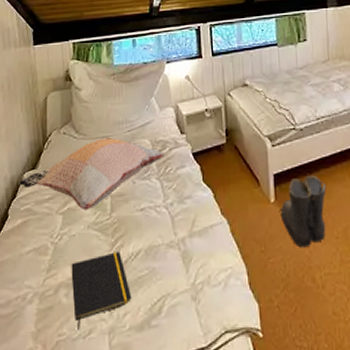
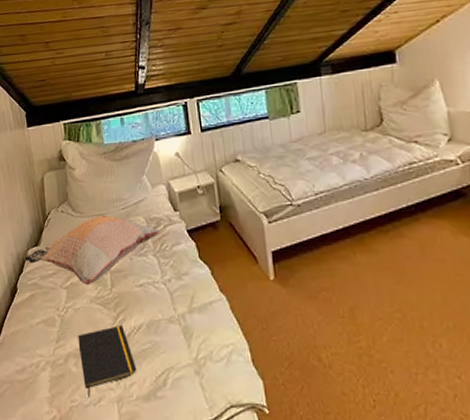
boots: present [280,175,326,248] -> none [280,252,331,326]

